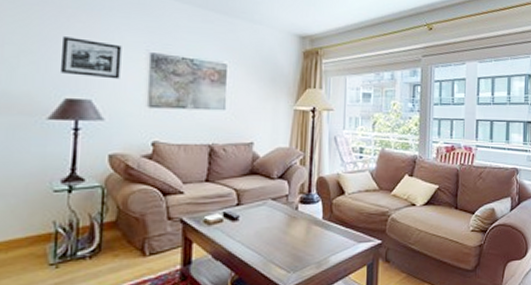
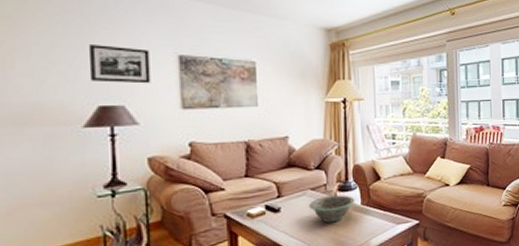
decorative bowl: none [268,207,317,236] -> present [309,195,355,223]

